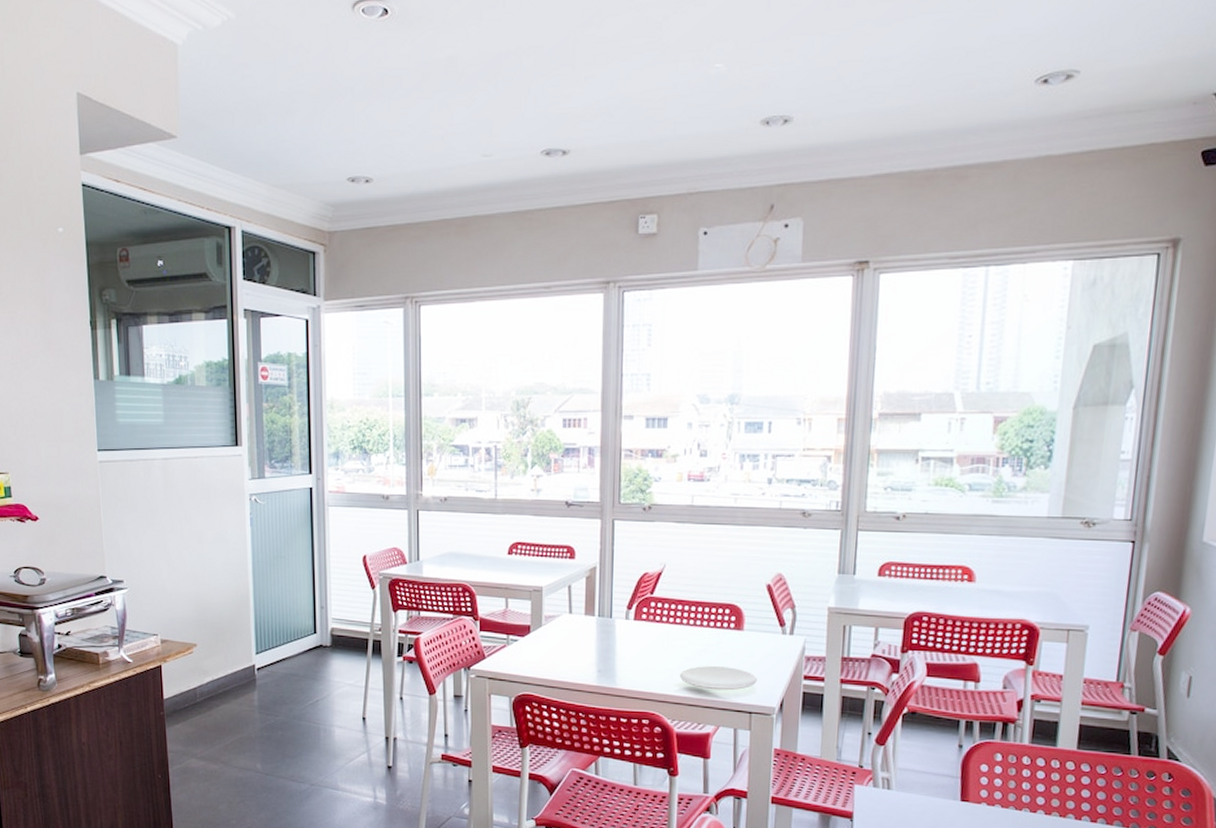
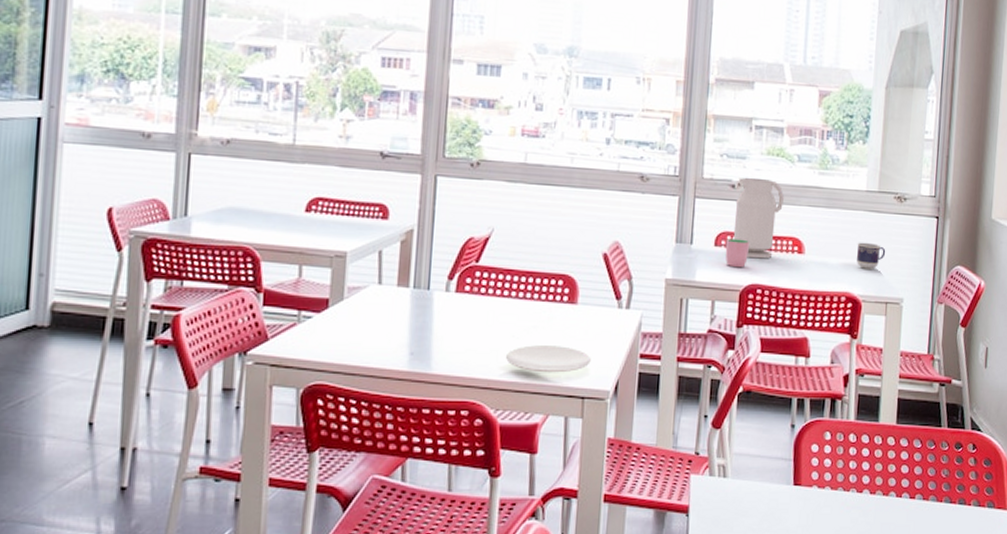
cup: none [889,569,916,597] -> present [725,238,750,268]
water jug: none [897,508,953,588] -> present [733,177,784,259]
cup: none [1033,569,1069,596] -> present [856,242,886,269]

